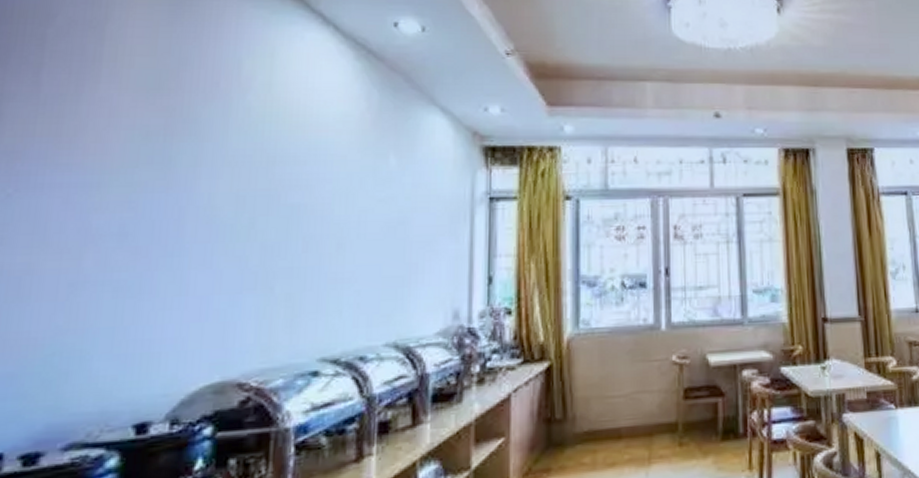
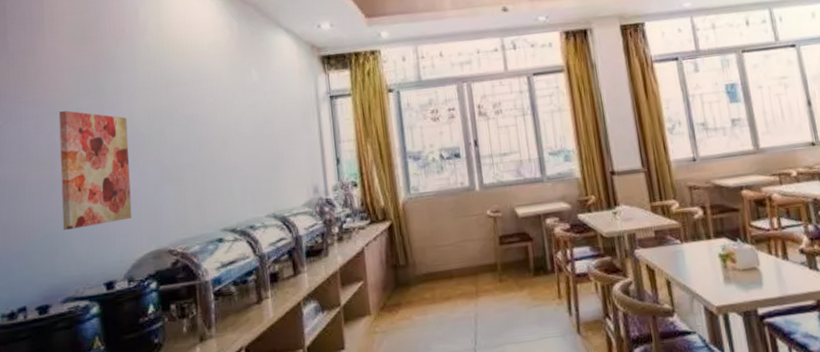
wall art: none [81,181,204,347] -> present [58,110,132,230]

